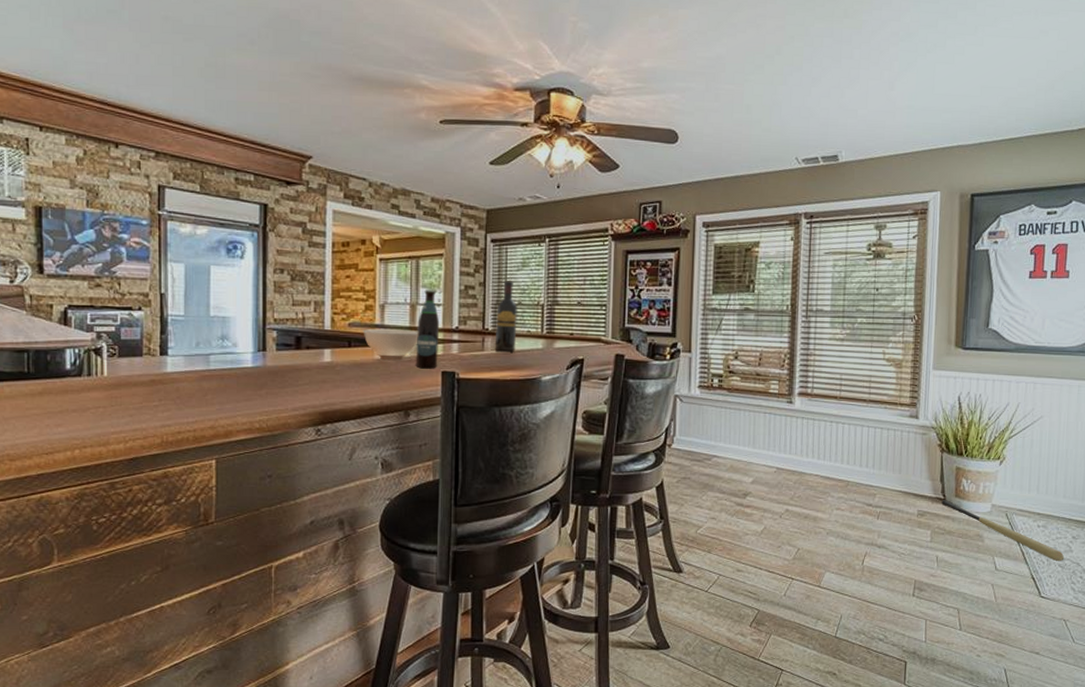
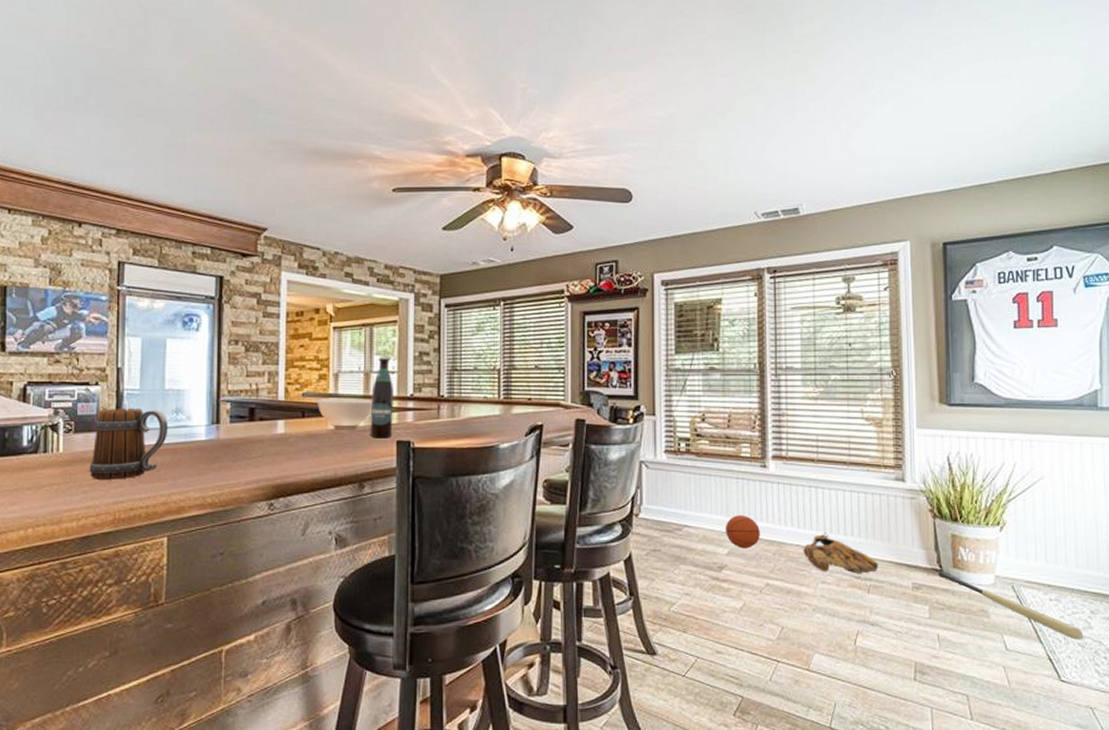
beer mug: none [135,333,215,404] -> present [89,408,169,480]
wine bottle: present [494,279,518,355] -> none [450,344,473,422]
basketball: none [751,447,783,478] -> present [726,515,760,549]
baseball glove: none [821,463,889,502] -> present [803,532,879,574]

